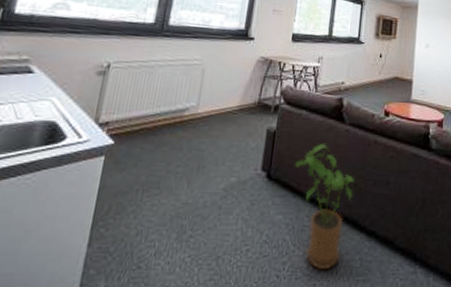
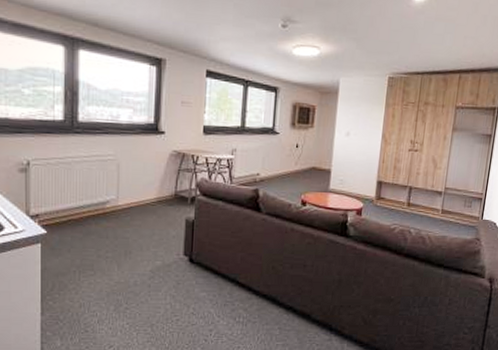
house plant: present [295,142,354,269] -> none [215,231,272,335]

